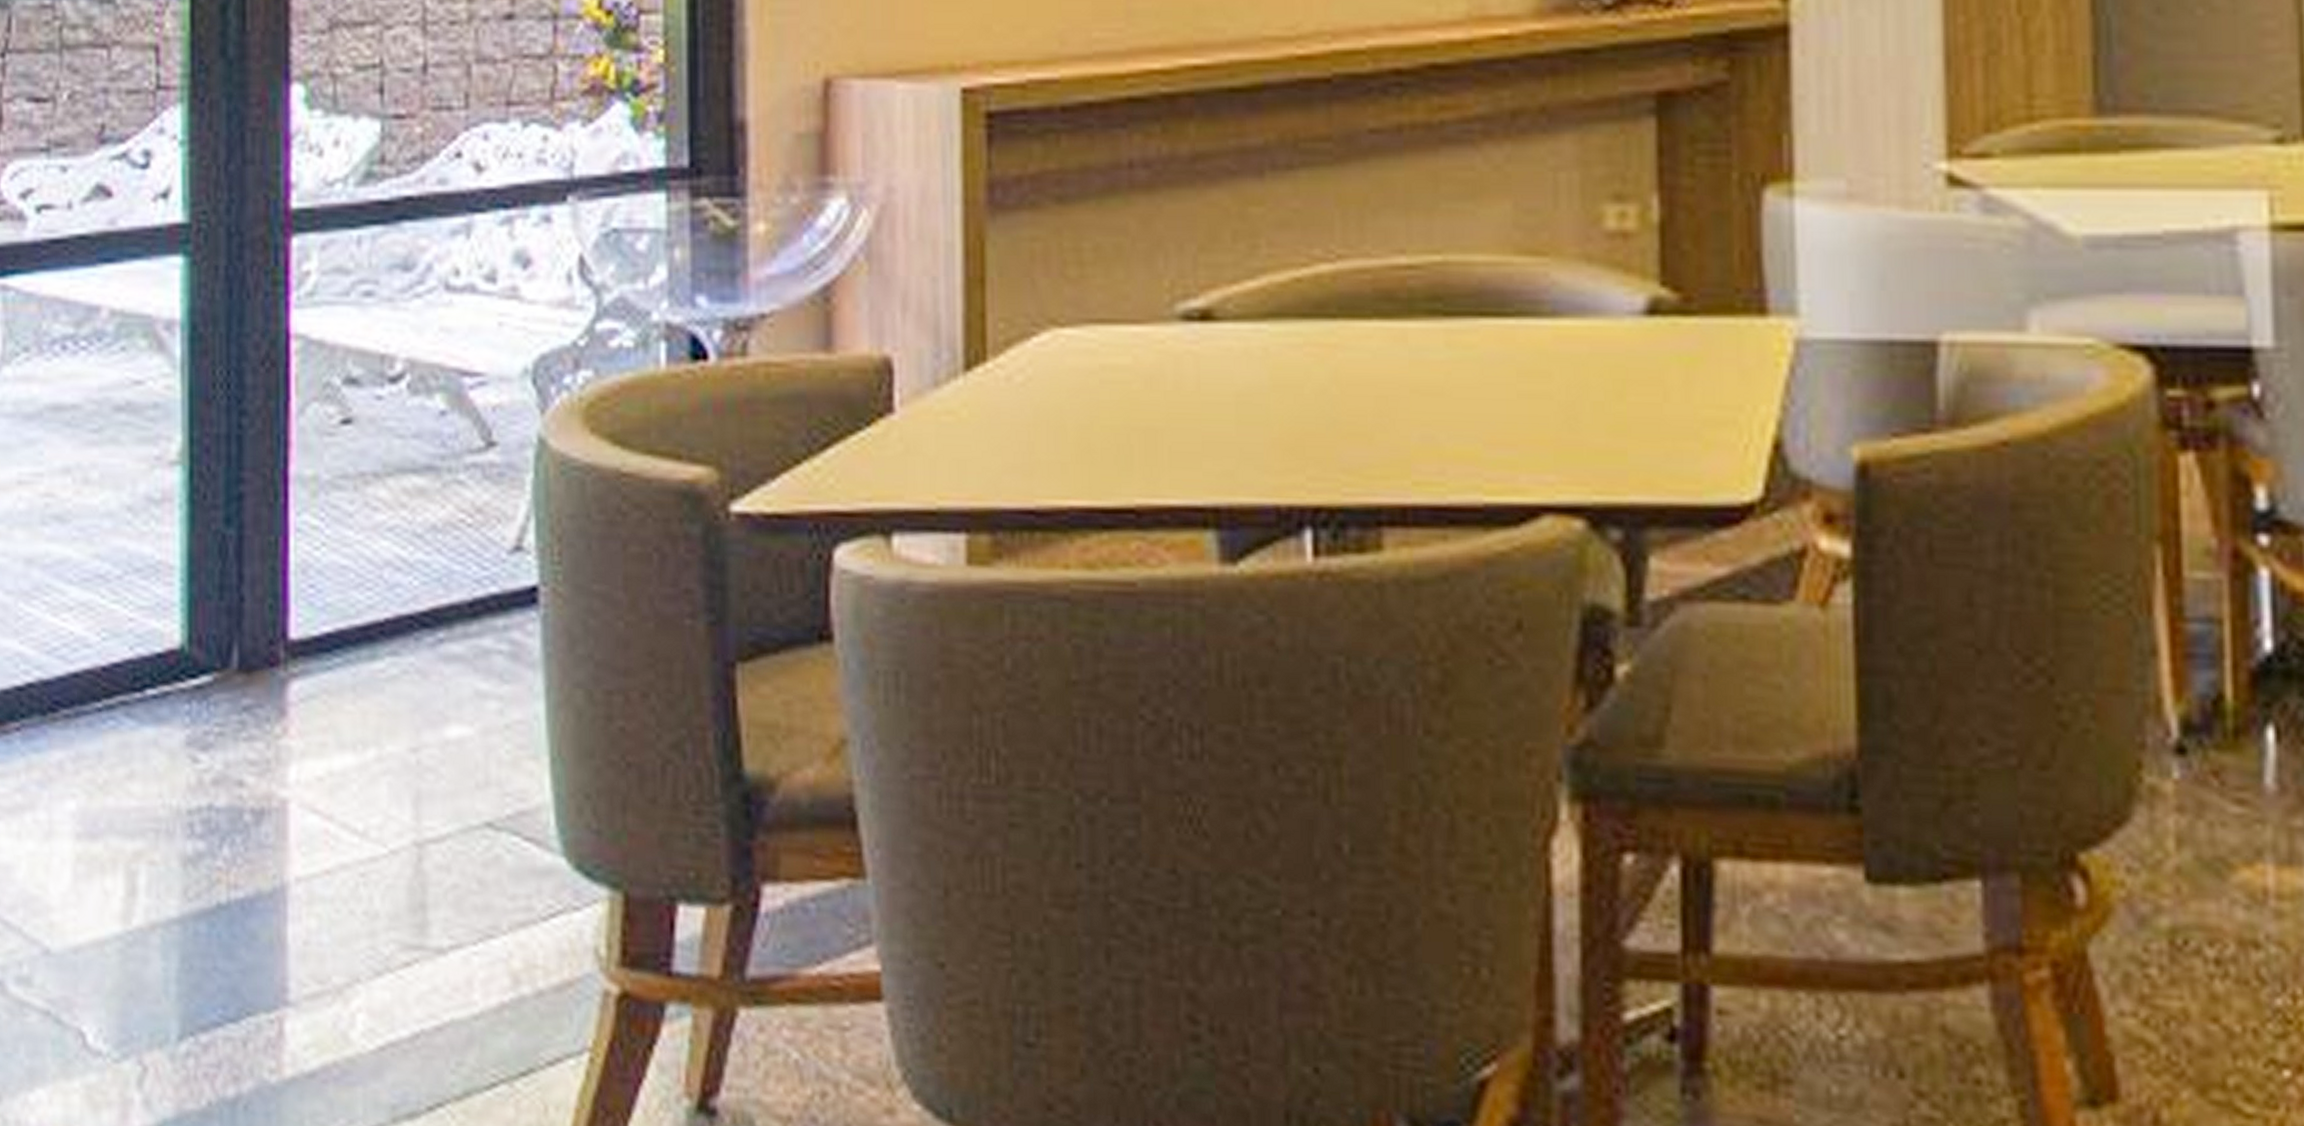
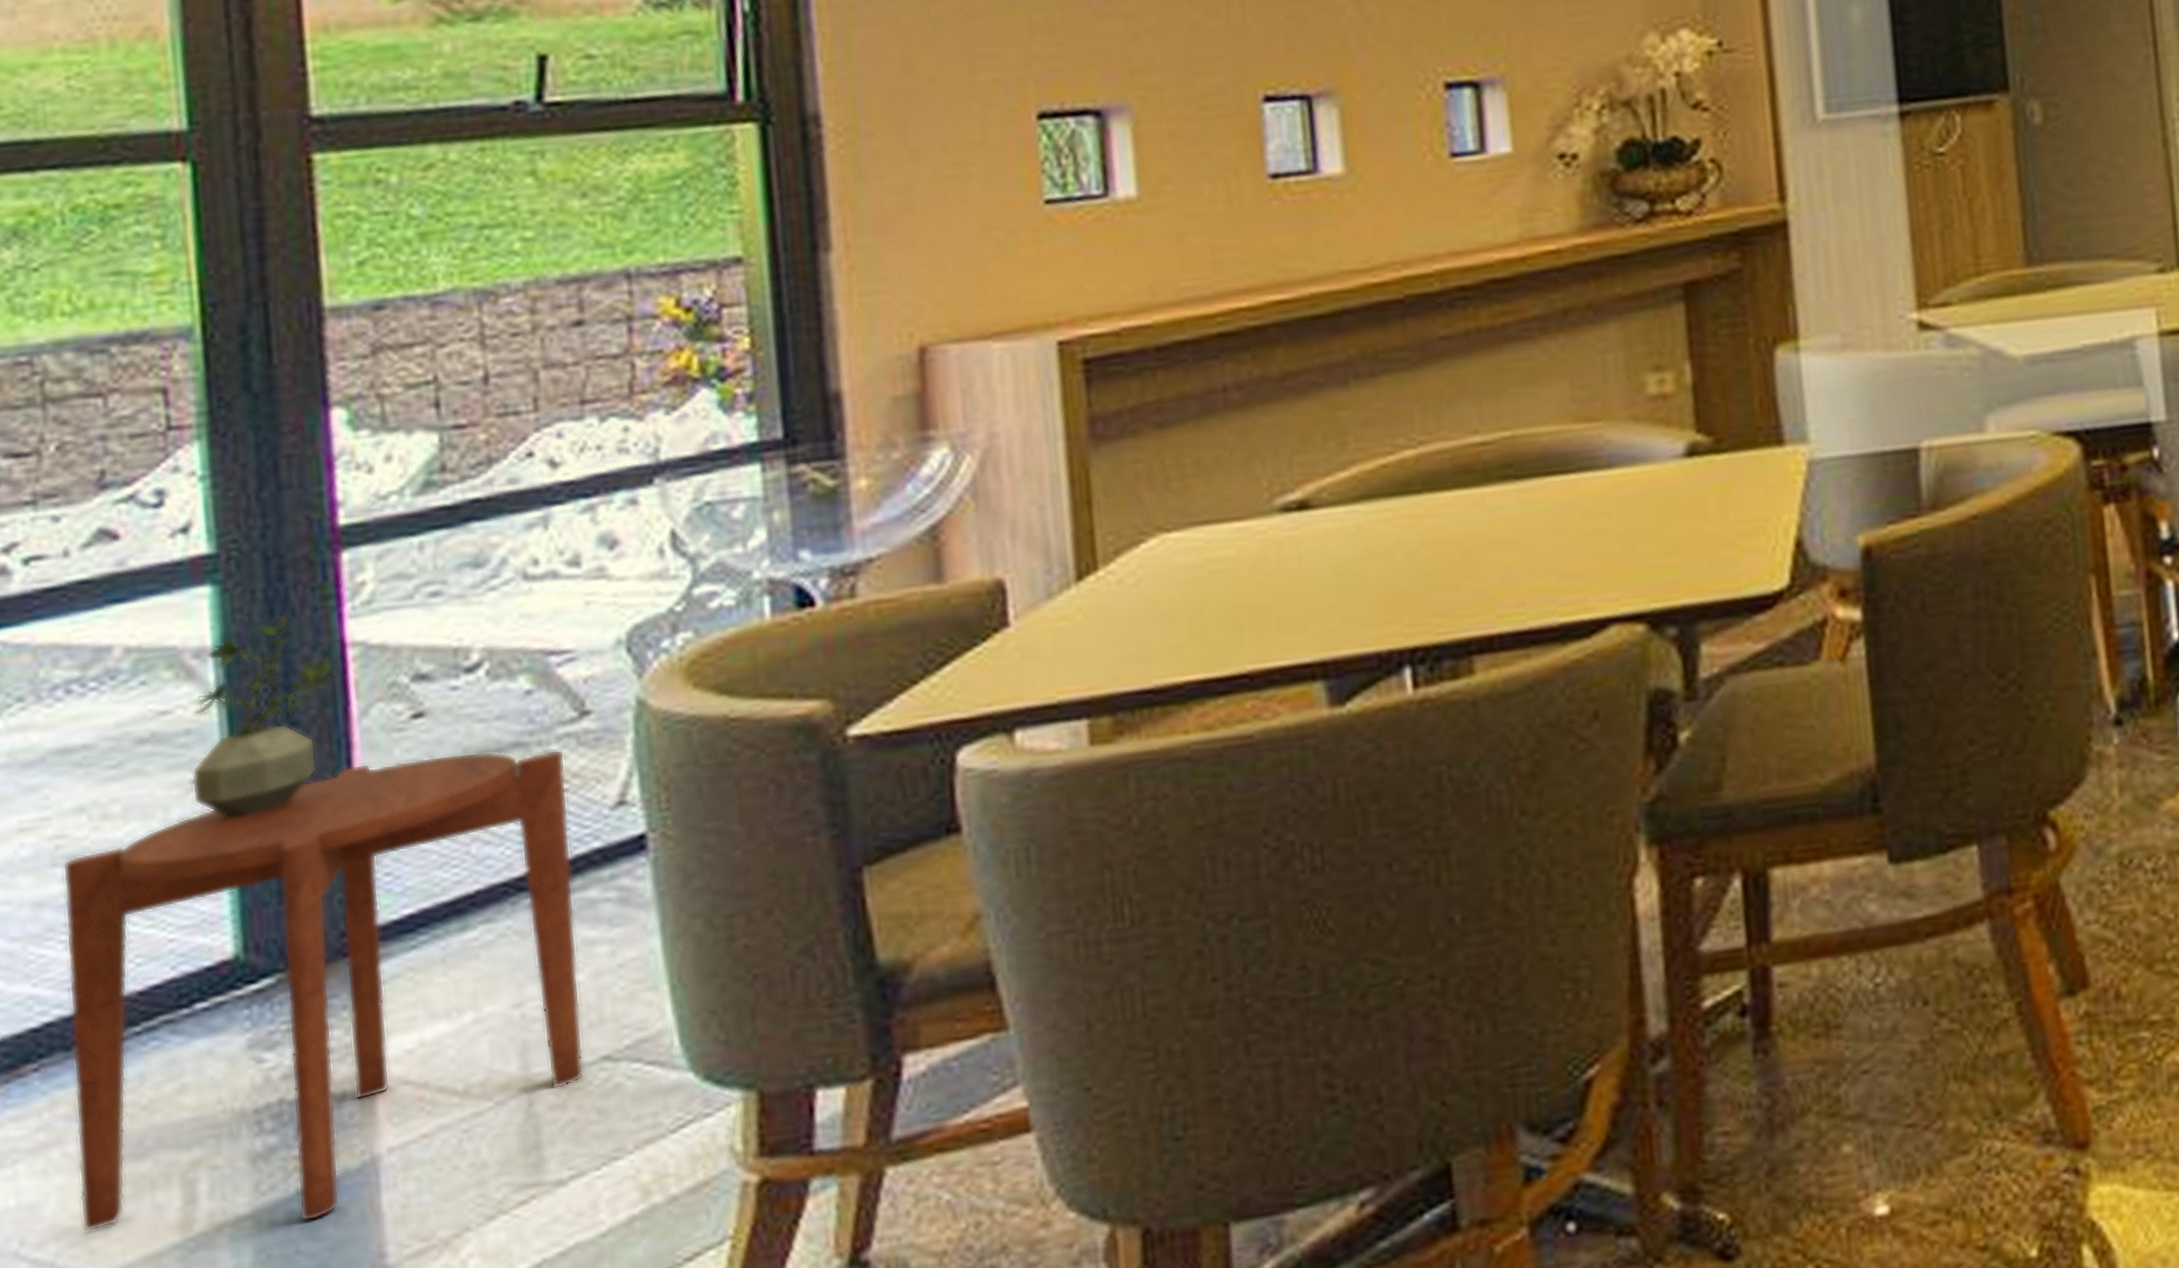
side table: none [44,464,471,939] -> present [62,749,585,1233]
potted plant: none [156,295,280,501] -> present [191,613,337,817]

